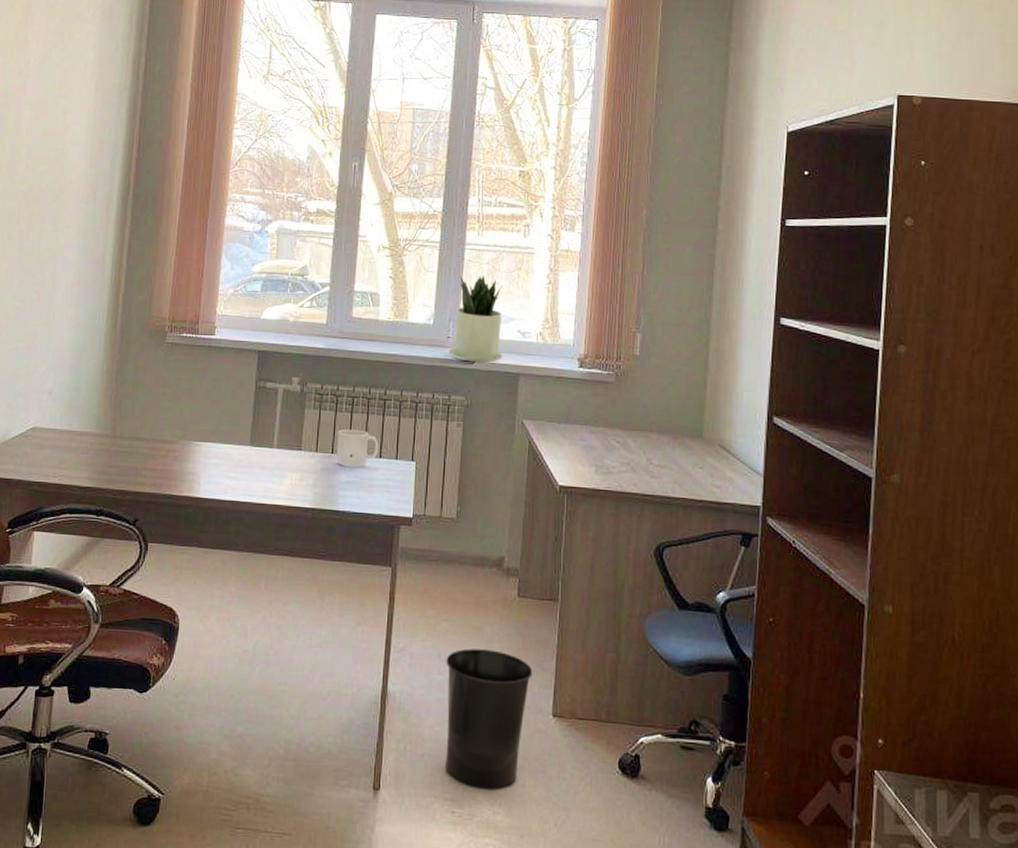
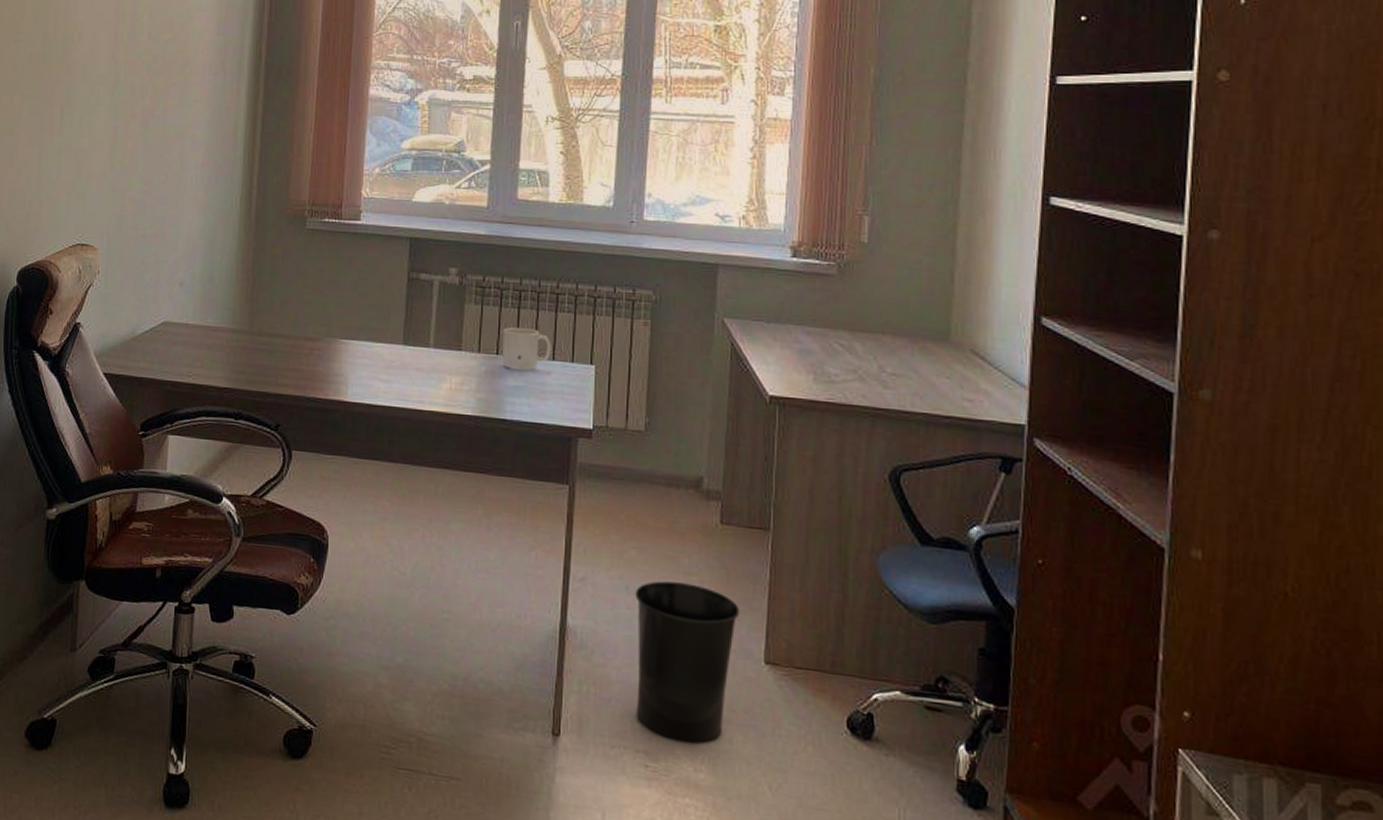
planter: present [448,276,503,363] -> none [632,150,698,252]

